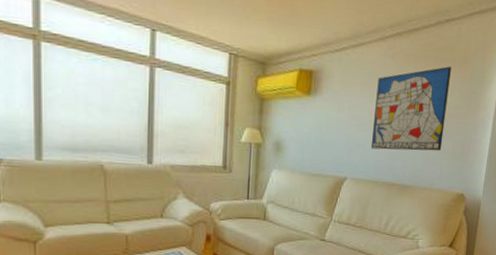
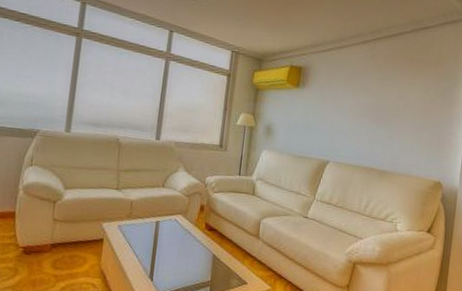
wall art: present [371,66,451,151] -> none [353,67,426,141]

